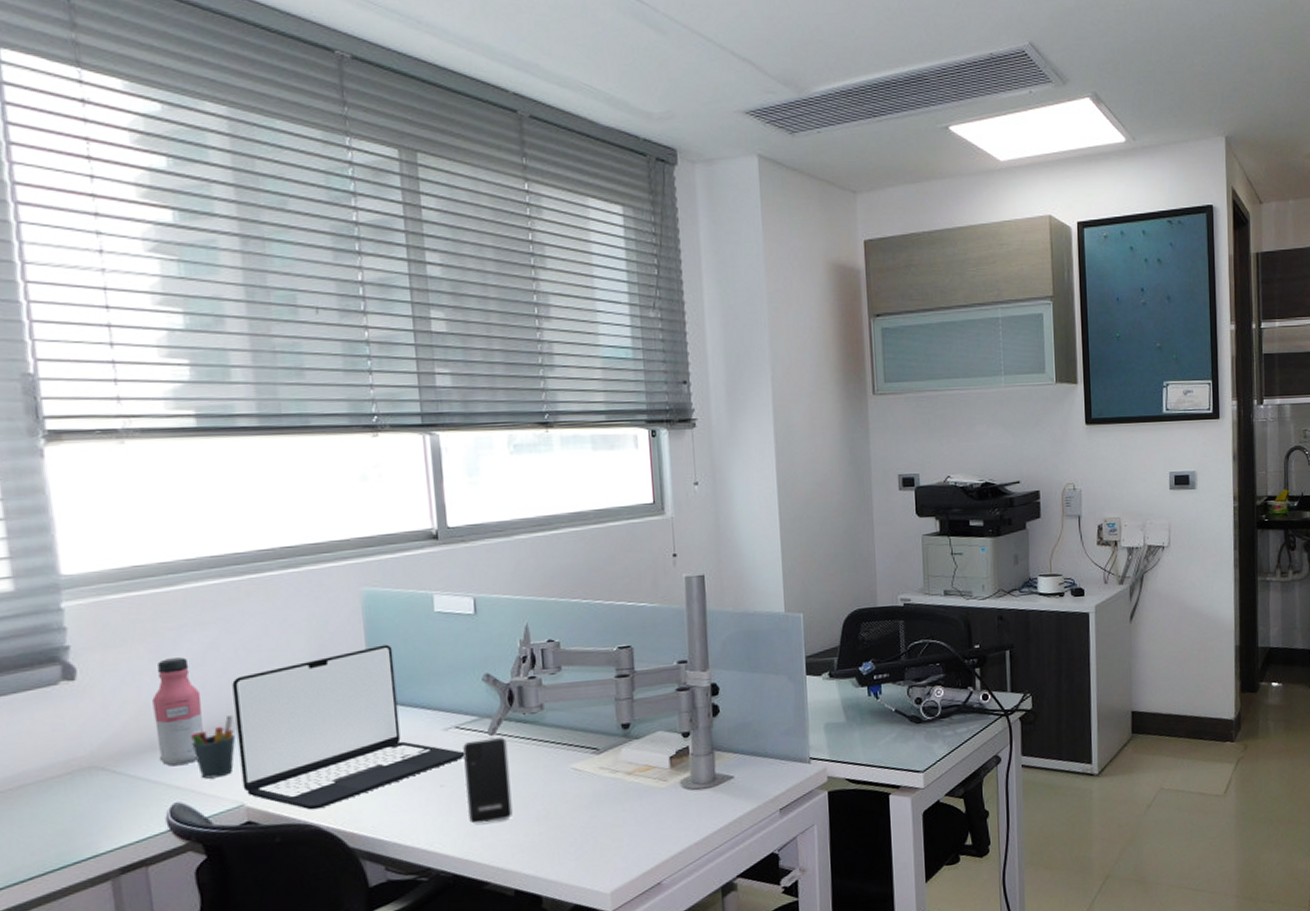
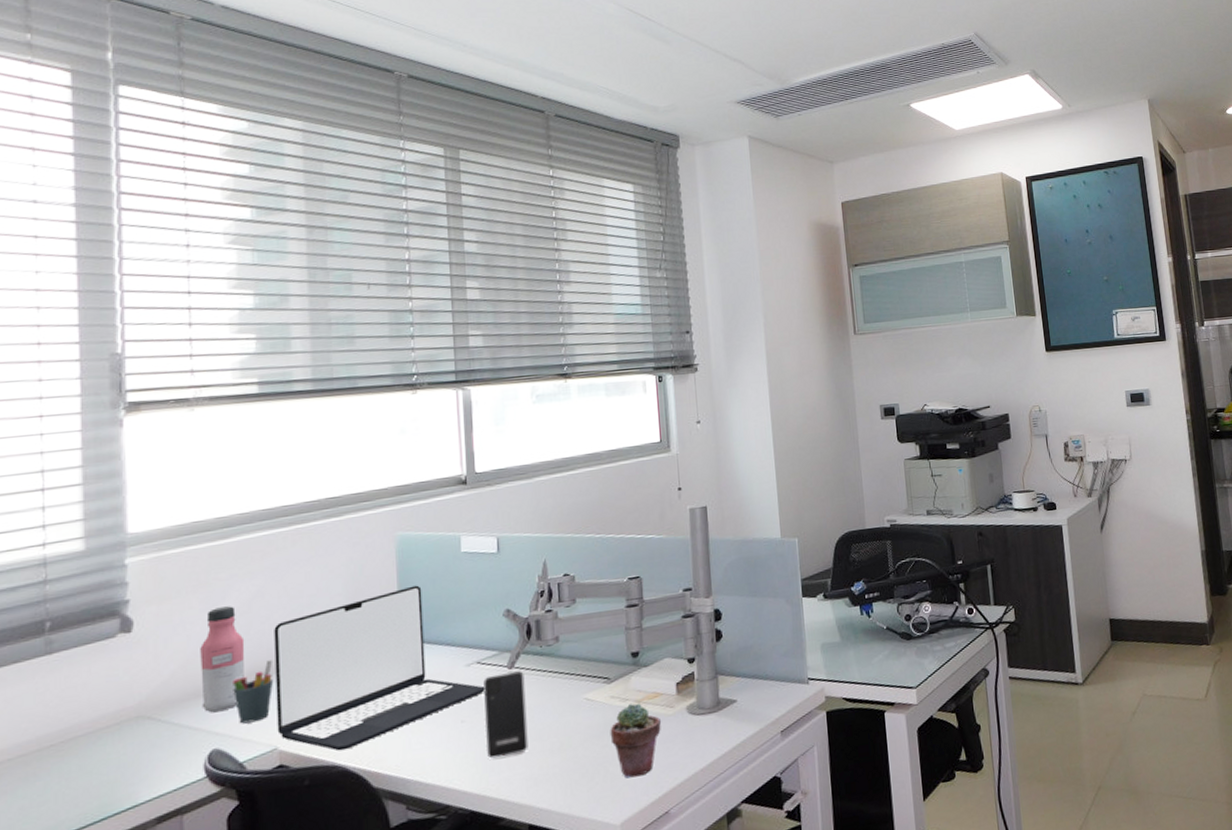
potted succulent: none [599,774,654,849] -> present [610,703,662,779]

